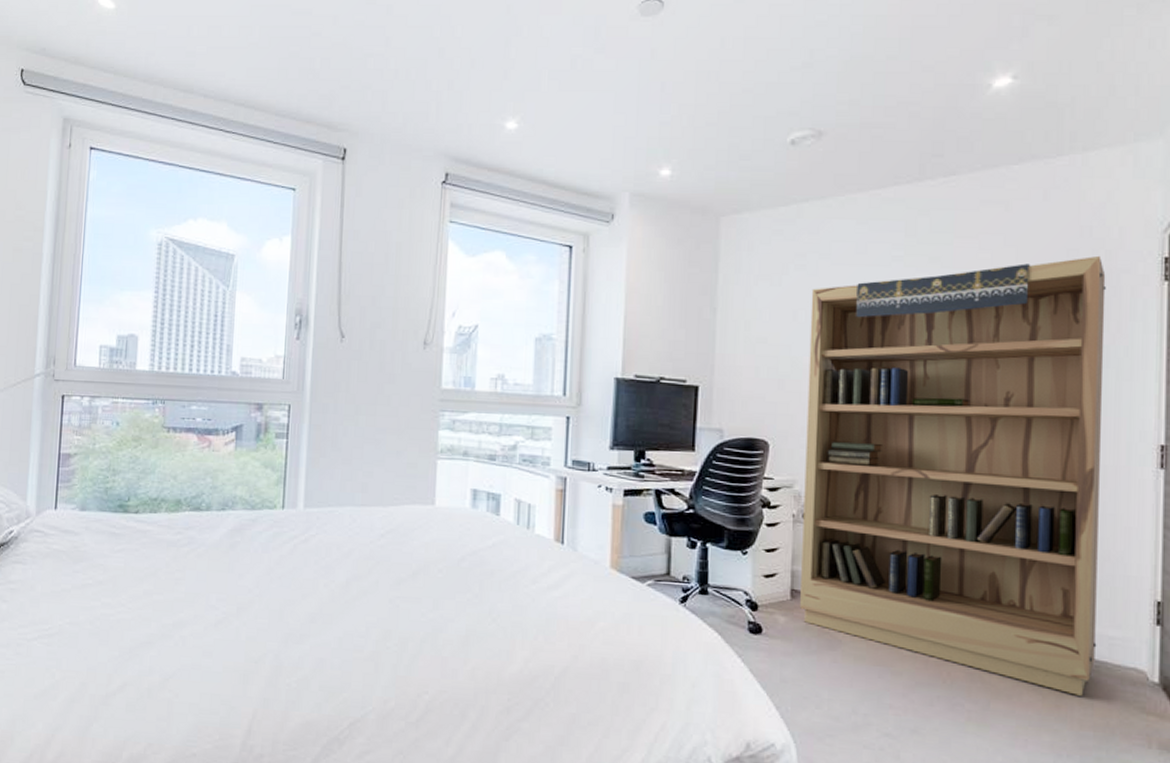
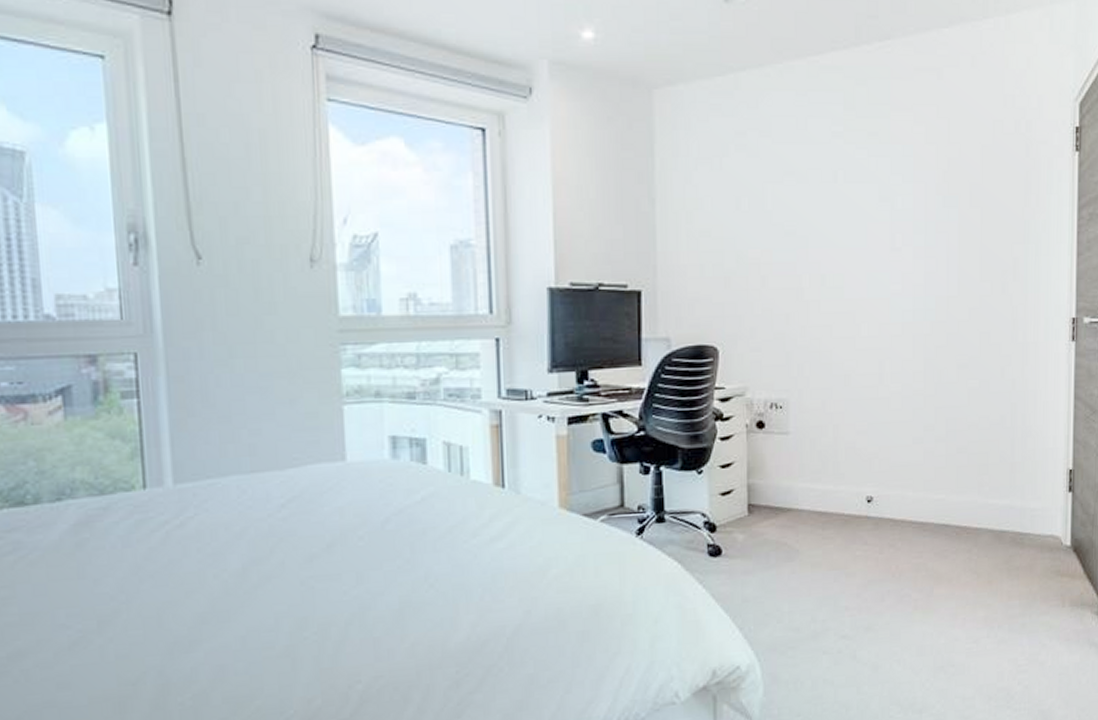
bookshelf: present [800,255,1106,696] -> none [753,126,1027,569]

